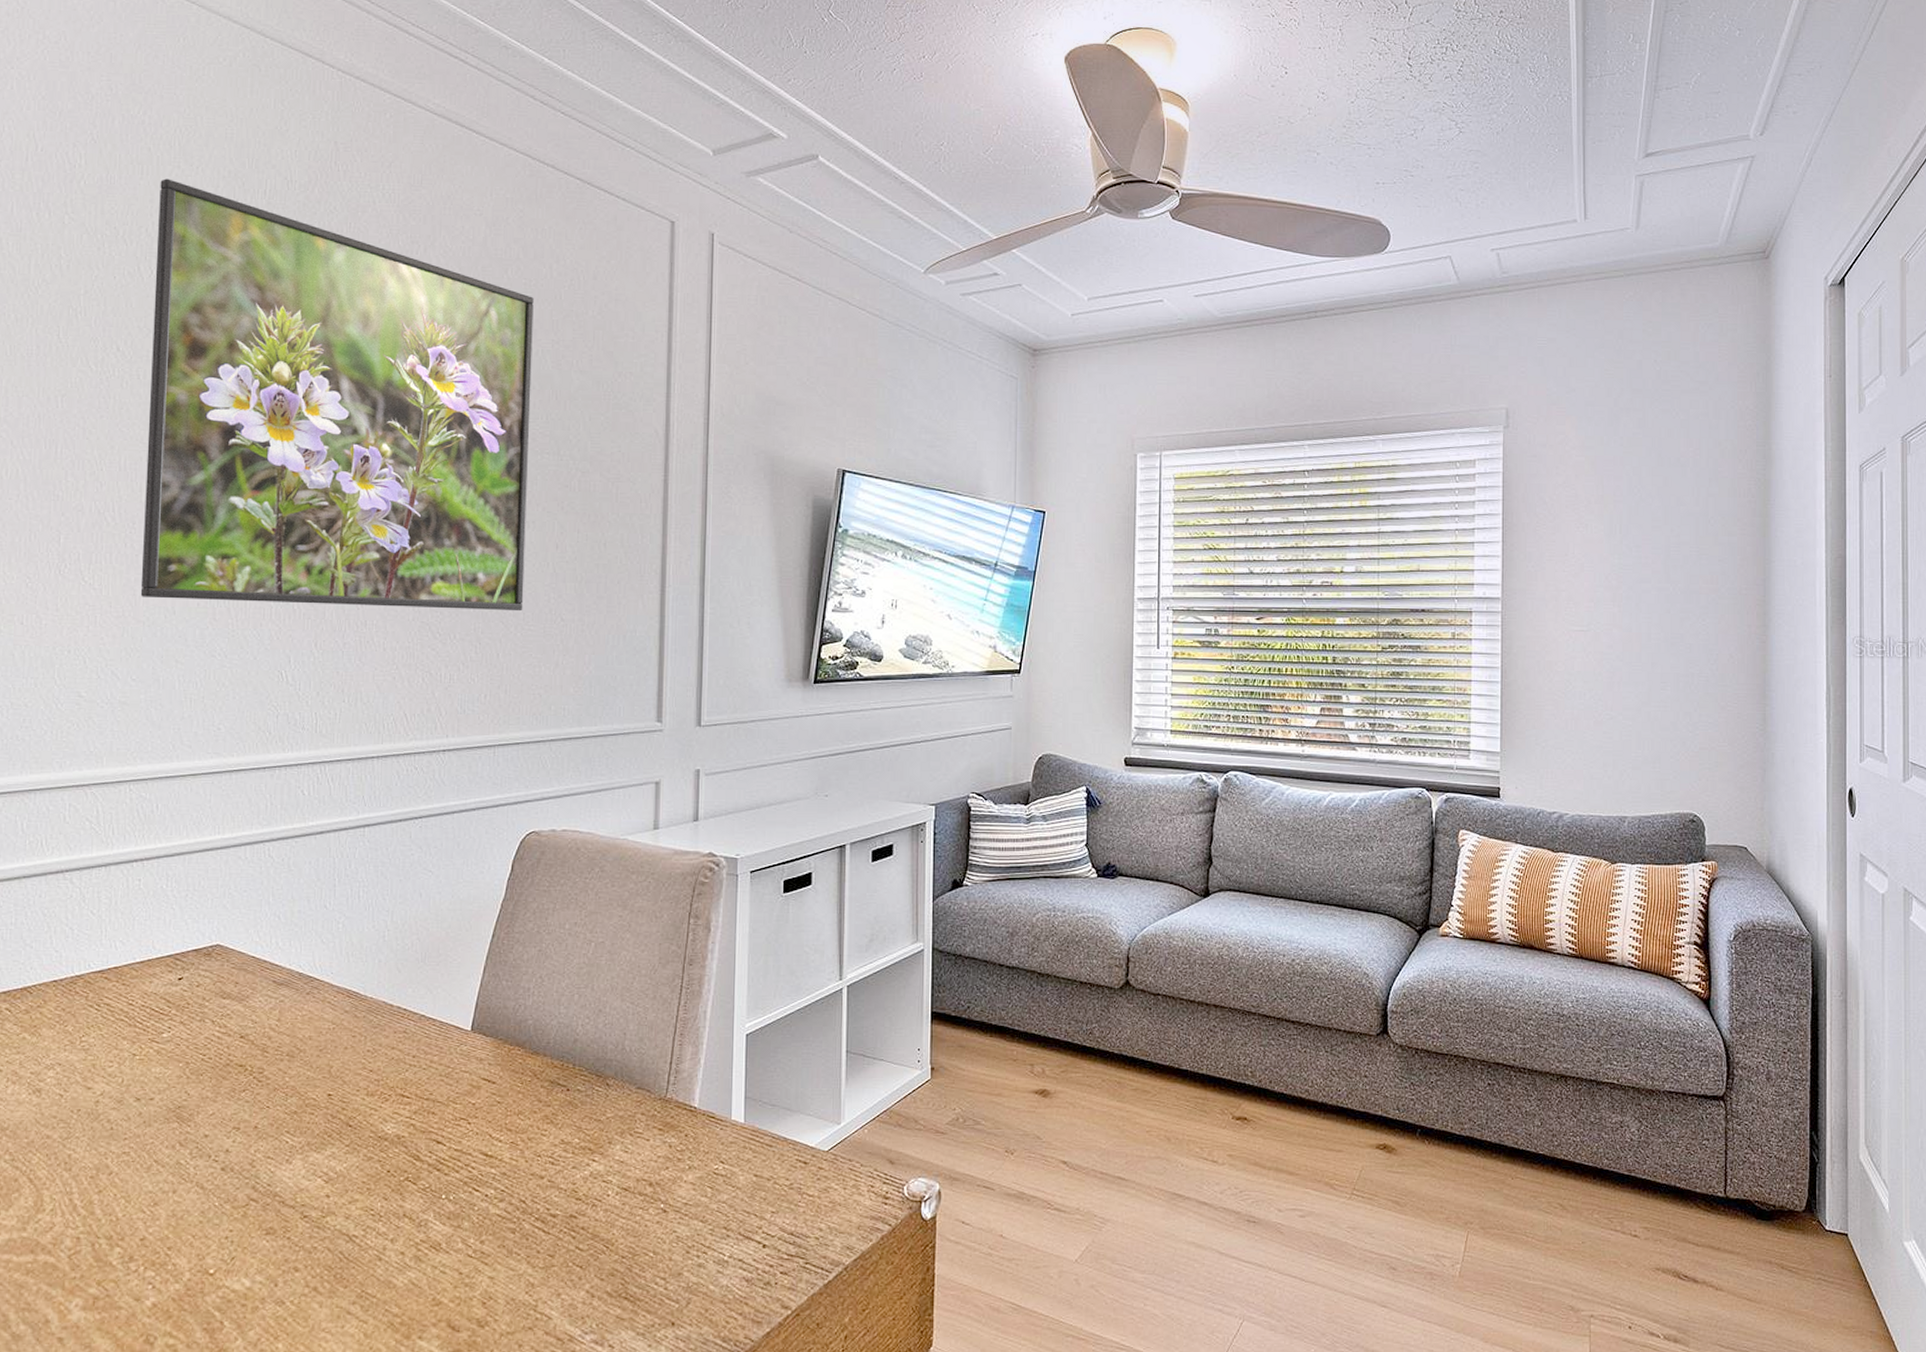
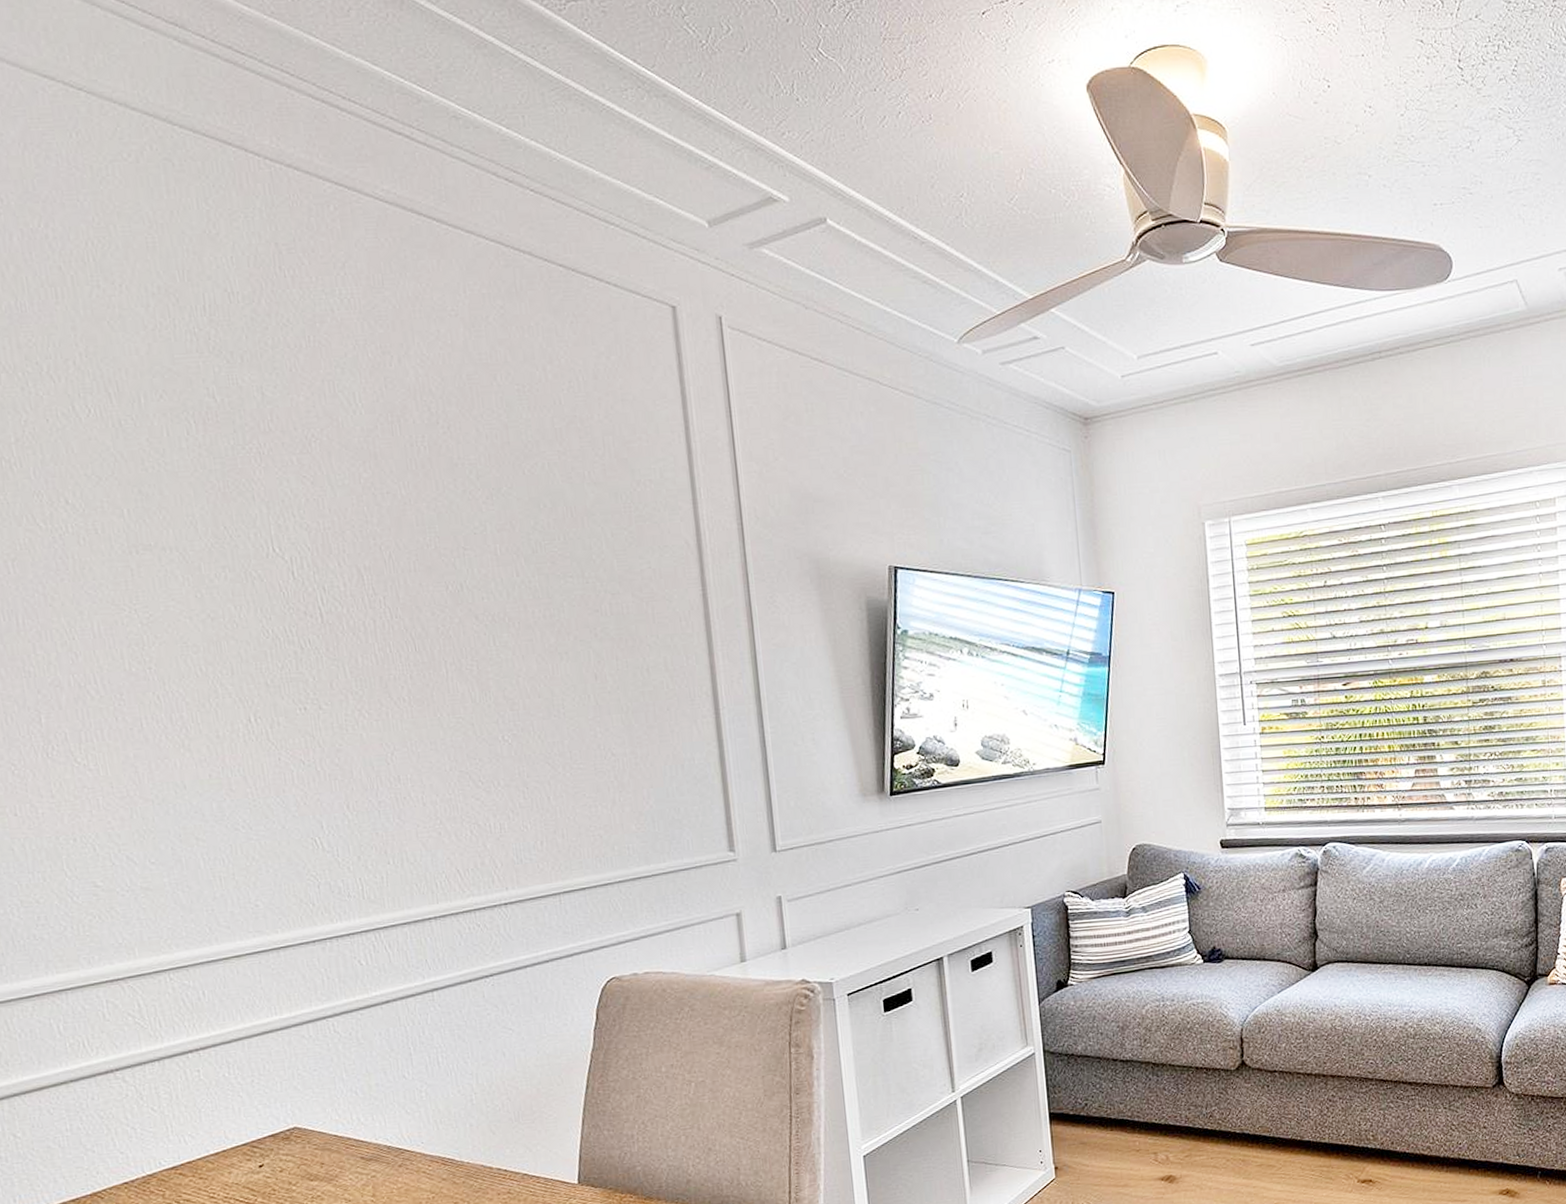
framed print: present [140,178,534,611] -> none [80,301,569,774]

